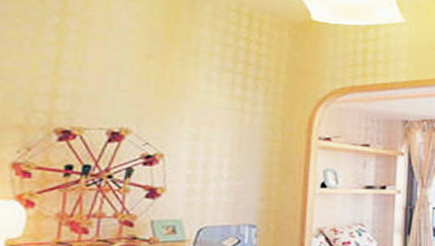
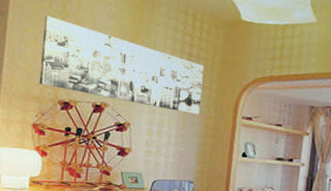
wall art: none [23,15,266,139] -> present [39,16,205,115]

